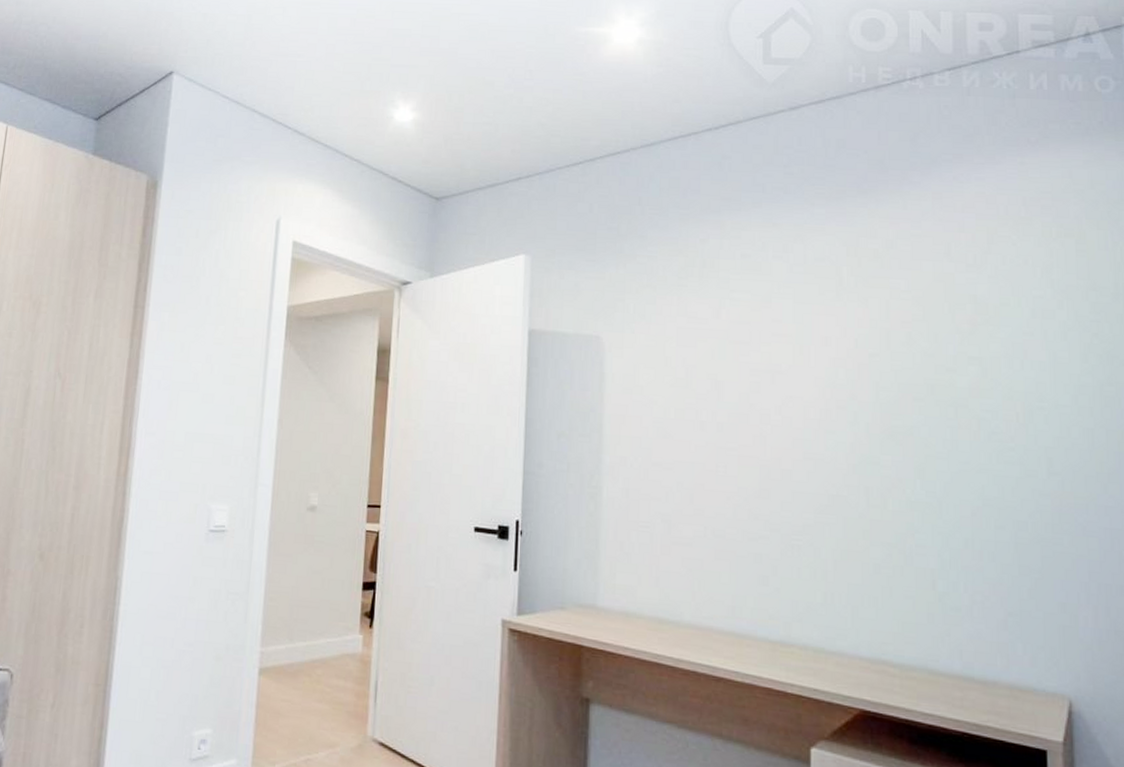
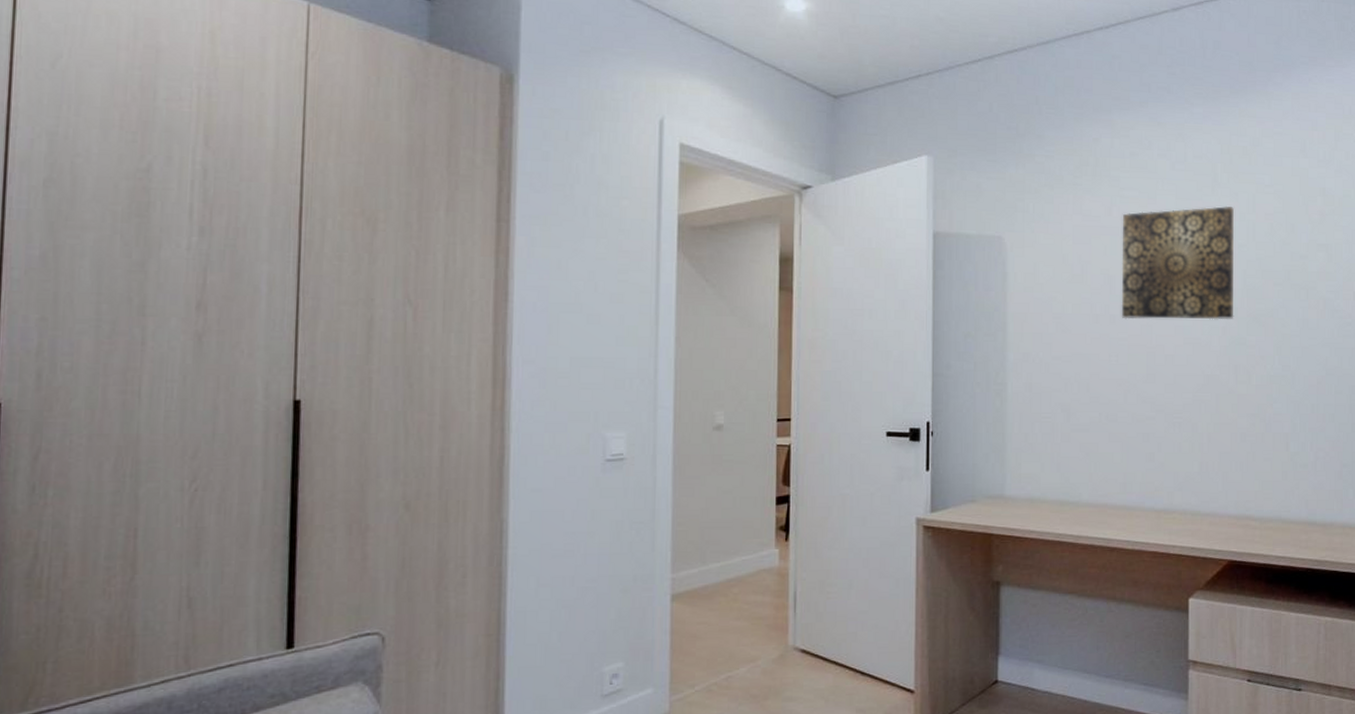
wall art: none [730,312,865,435] -> present [1121,206,1235,320]

